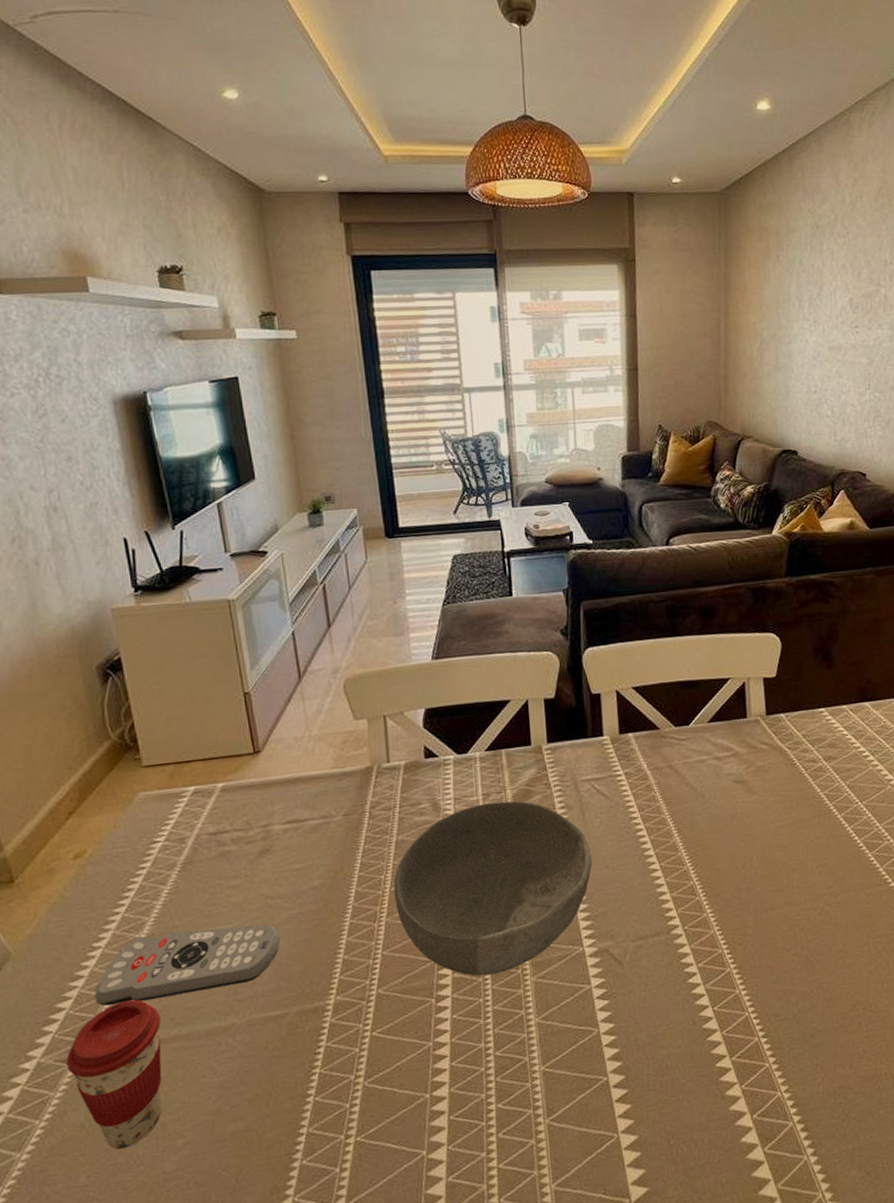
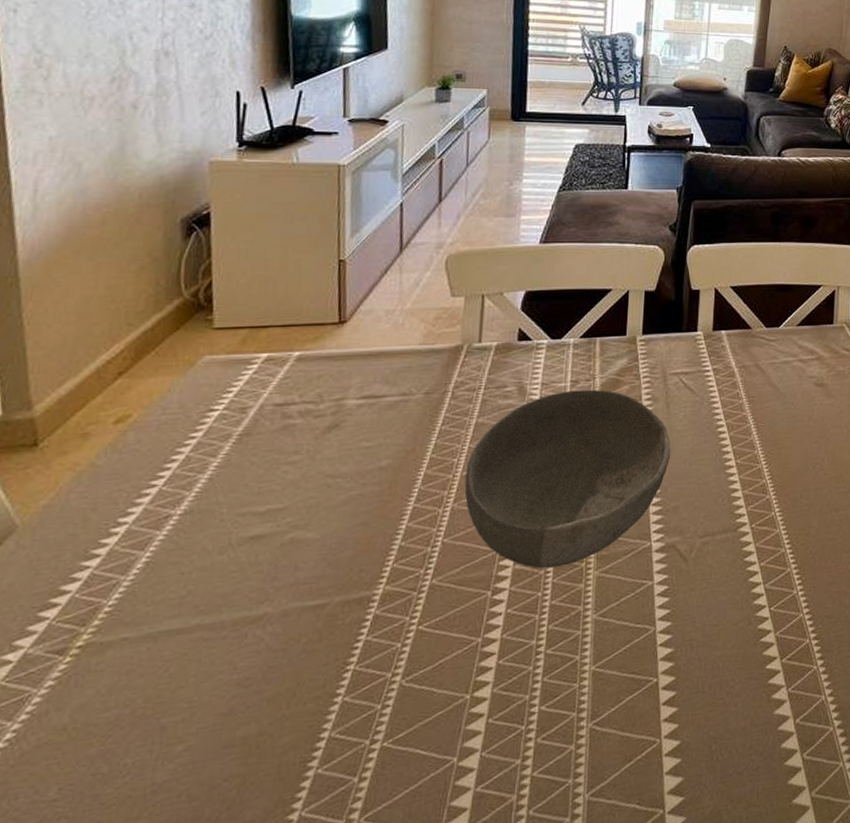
coffee cup: present [66,999,162,1150] -> none [58,583,183,757]
remote control: present [95,924,280,1007] -> none [109,504,334,590]

